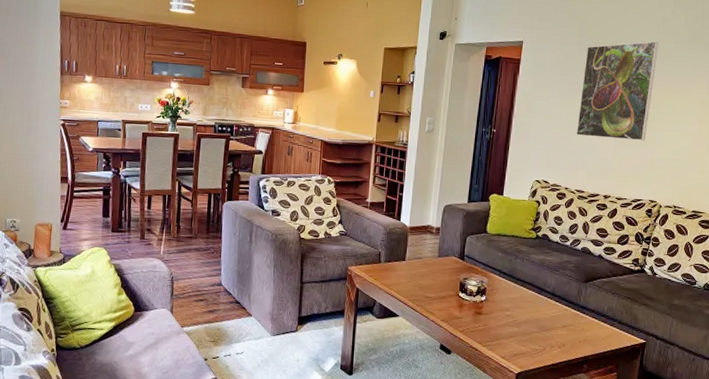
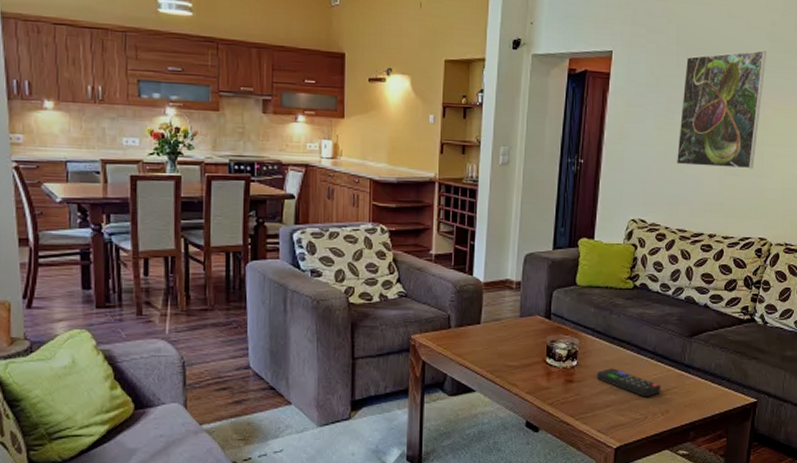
remote control: none [502,304,559,332] -> present [596,368,662,397]

